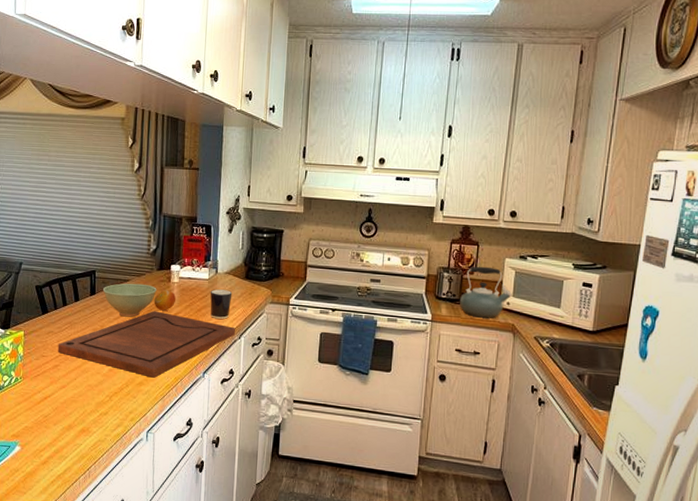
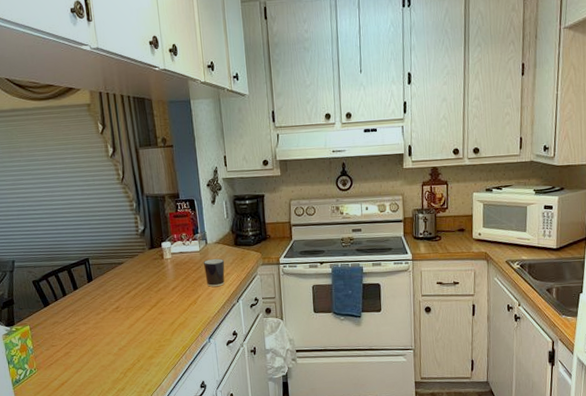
cutting board: present [57,311,236,378] -> none [65,288,234,350]
bowl: present [102,283,157,317] -> none [99,264,152,298]
fruit: present [154,289,177,311] -> none [150,266,172,287]
kettle: present [459,266,512,318] -> none [435,203,482,251]

